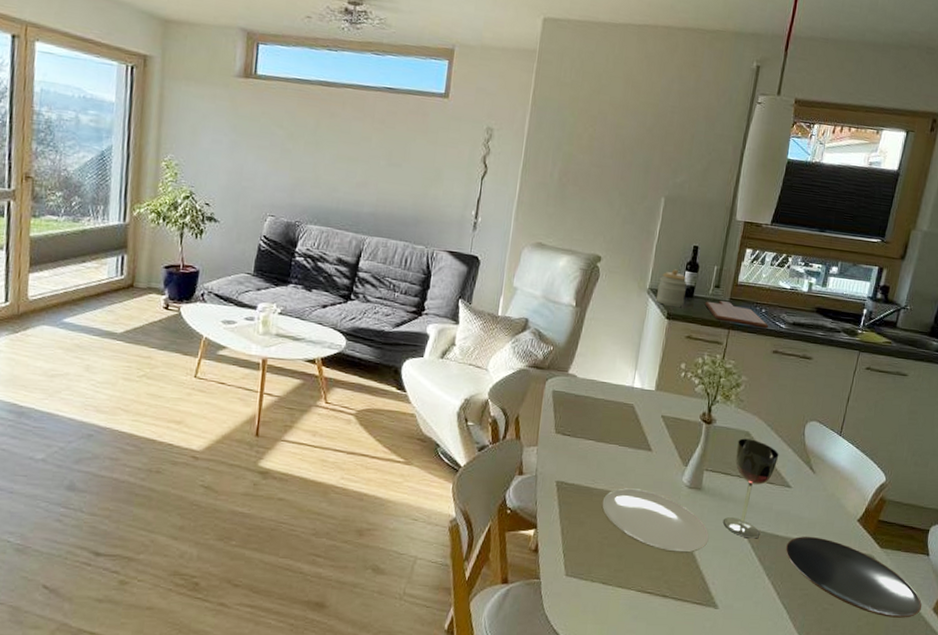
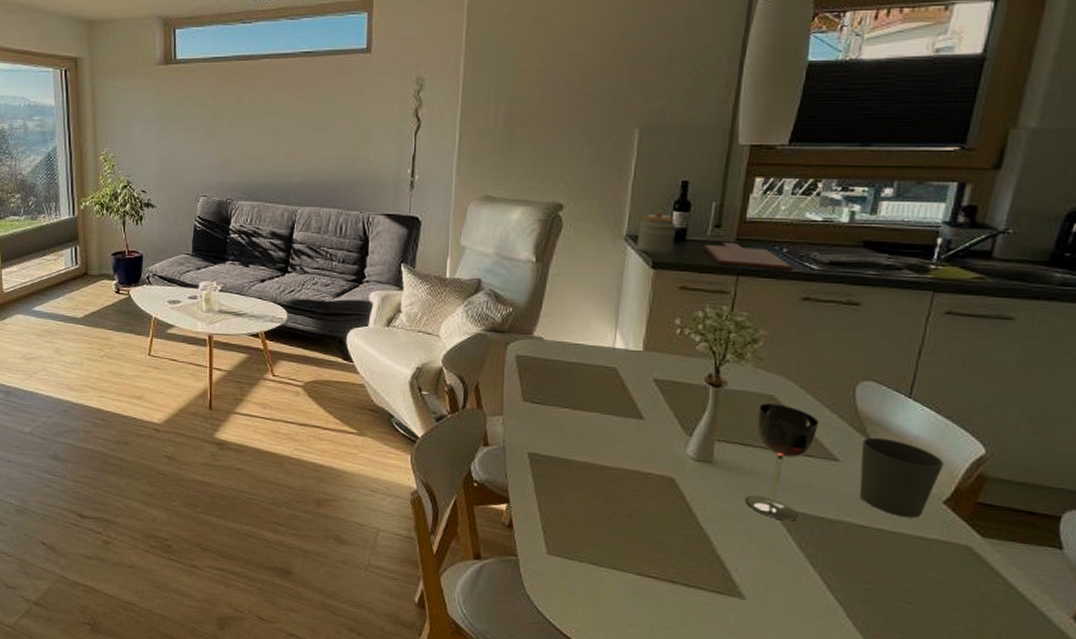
plate: present [602,488,709,554] -> none [585,460,727,536]
plate: present [785,536,922,618] -> none [835,520,1055,626]
dixie cup: none [803,467,860,534] -> present [859,437,944,518]

